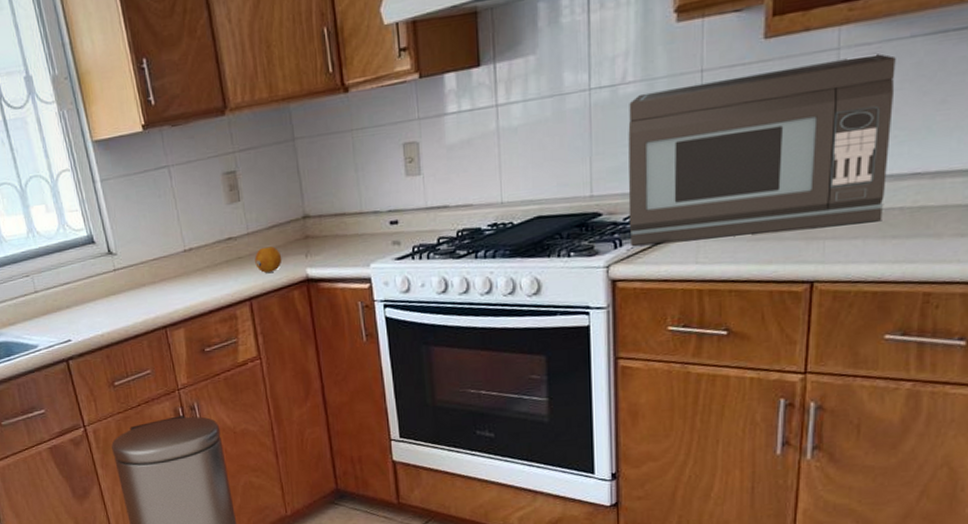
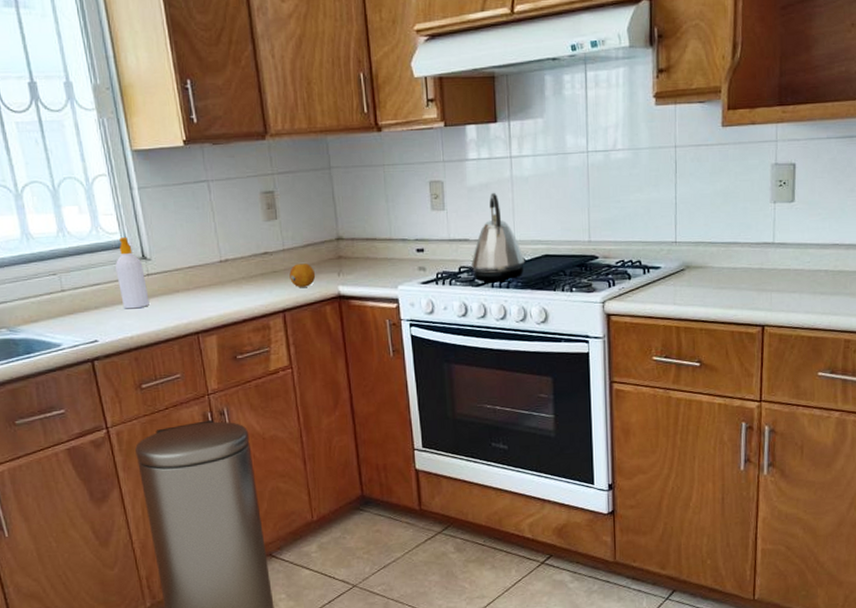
soap bottle: none [83,233,118,307] -> present [116,238,150,309]
kettle: none [451,148,514,254] -> present [471,192,525,283]
microwave: present [628,53,896,246] -> none [618,147,818,286]

